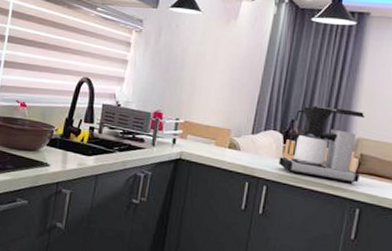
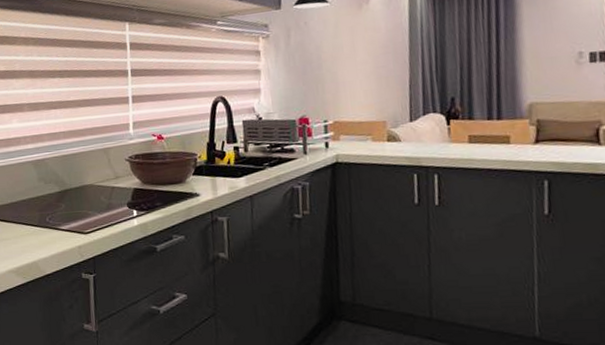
coffee maker: present [279,105,365,184] -> none [446,74,541,156]

